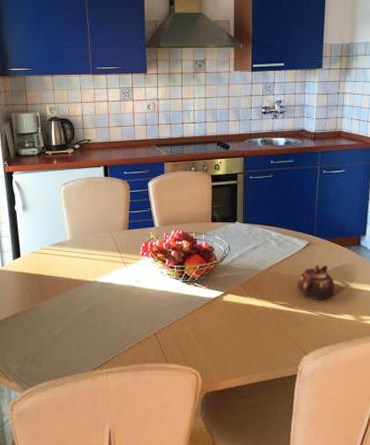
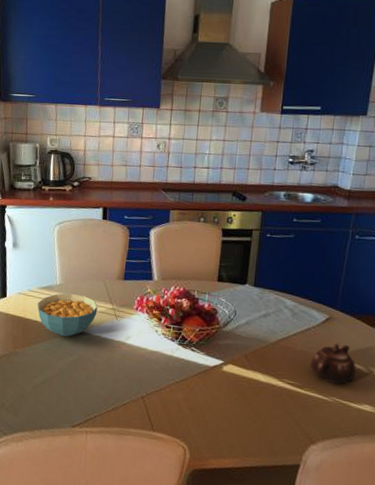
cereal bowl: none [50,247,107,287] -> present [37,293,98,337]

